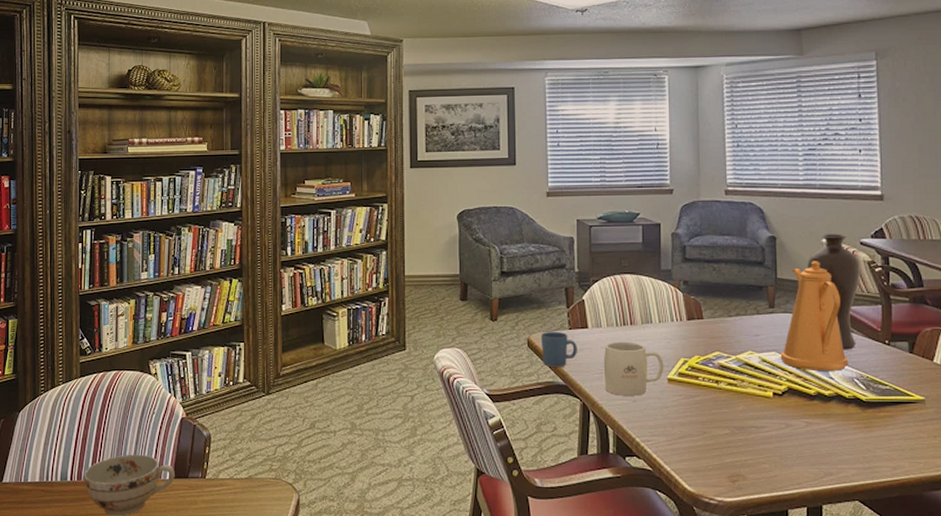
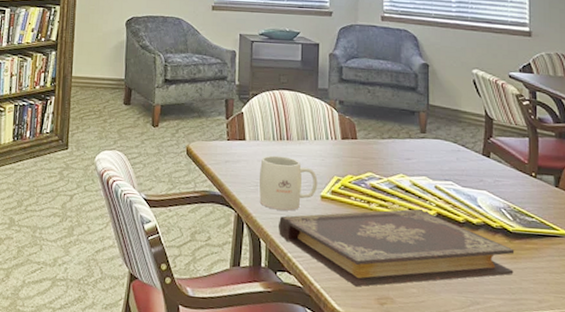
mug: present [541,332,577,368] -> none [200,141,234,178]
book: none [624,385,868,466] -> present [278,209,515,287]
coffee pot: present [780,261,849,371] -> none [430,90,496,200]
vase: present [806,234,860,350] -> none [457,65,509,180]

